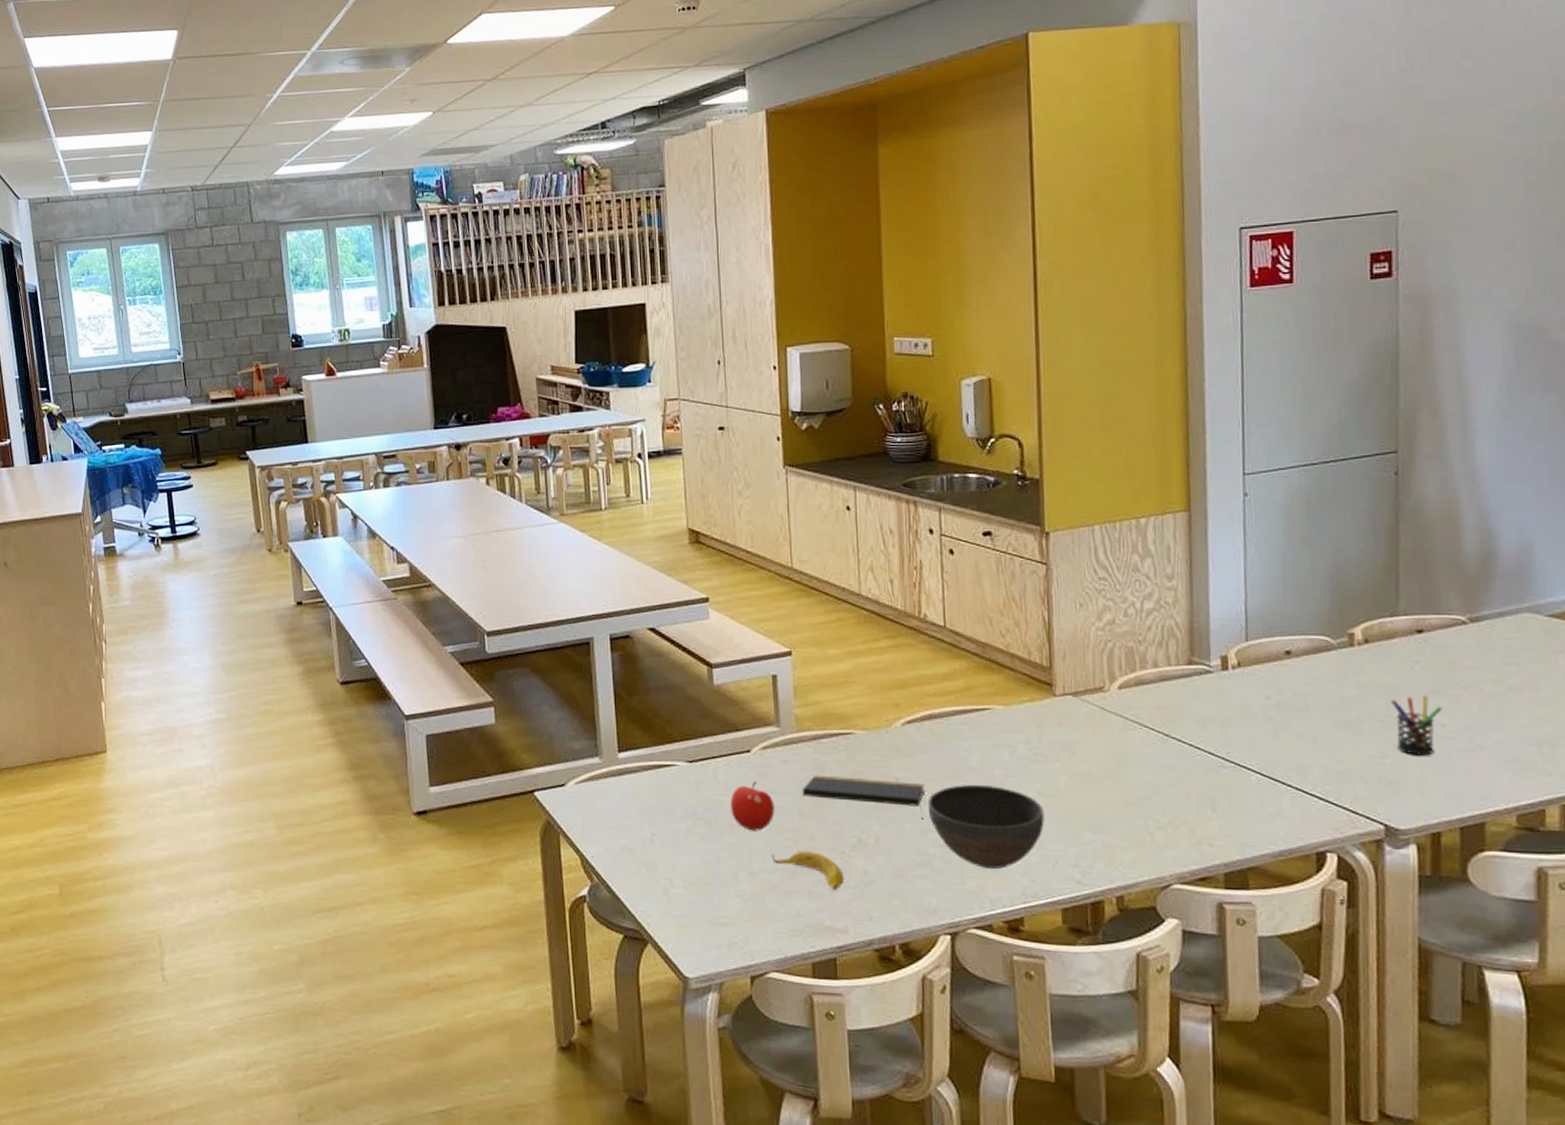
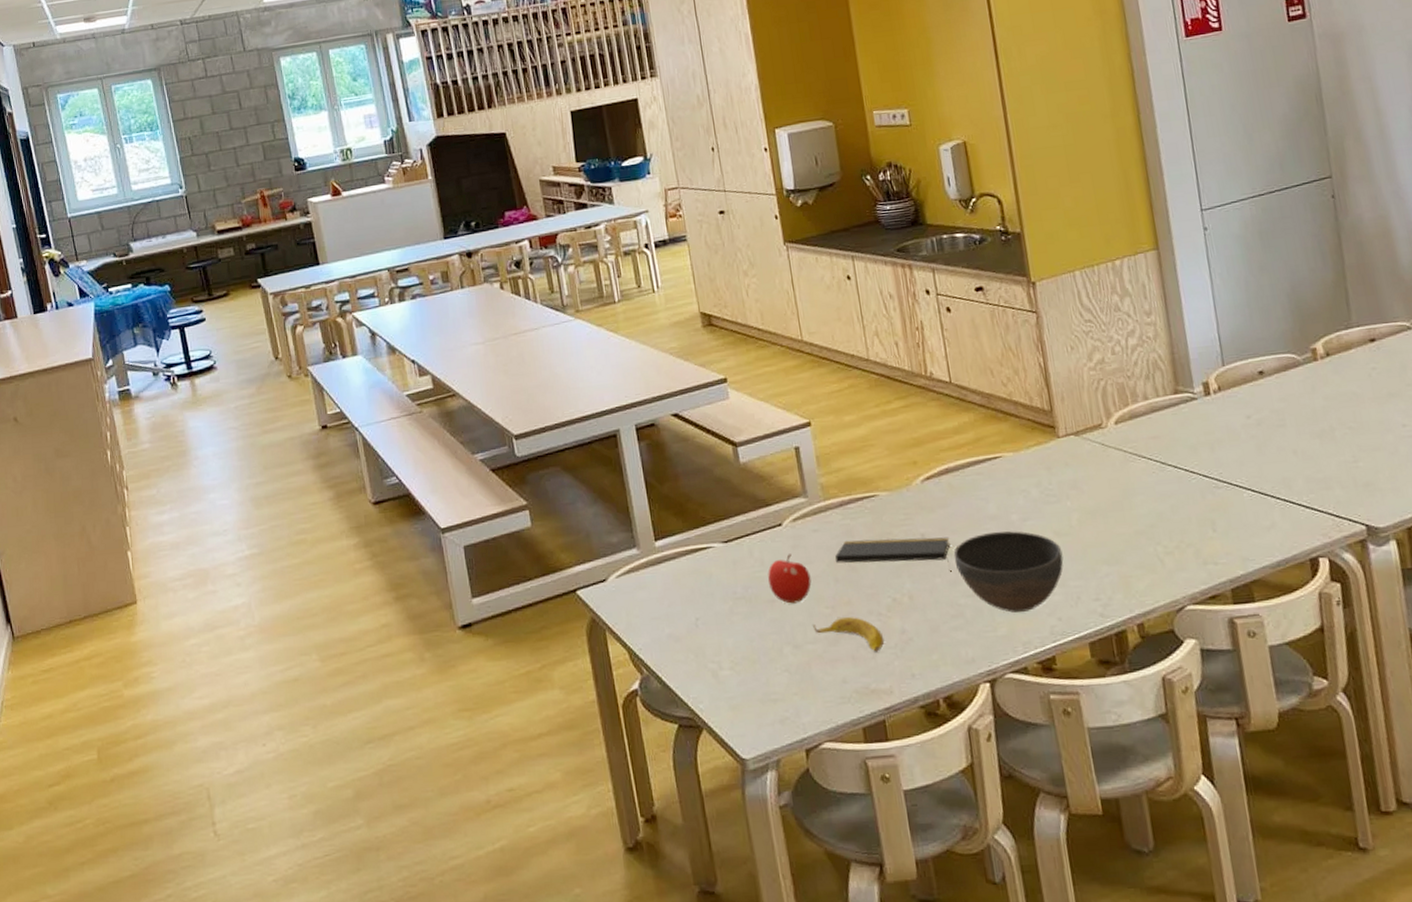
pen holder: present [1391,695,1442,756] -> none [1356,399,1401,457]

